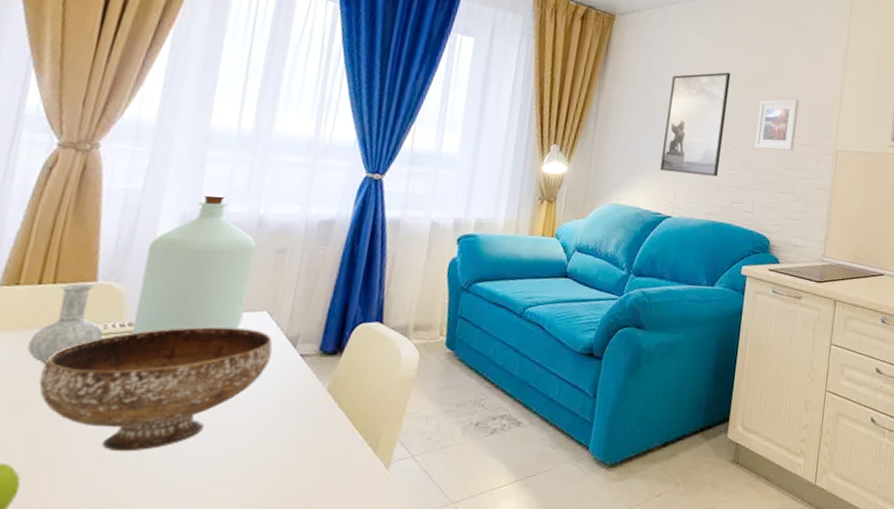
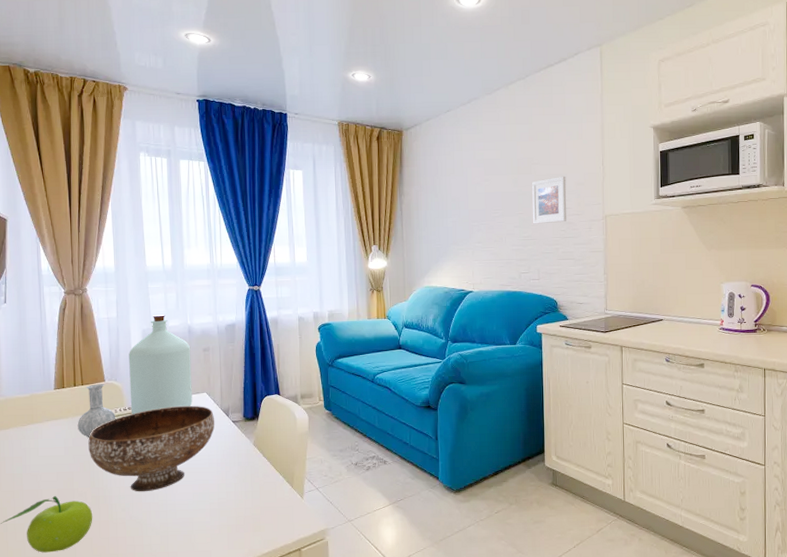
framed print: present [660,72,731,177] -> none [456,163,506,254]

